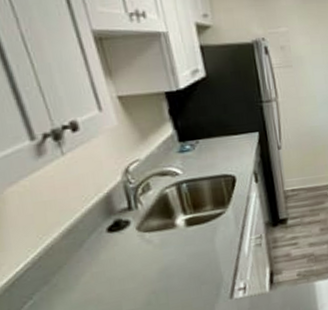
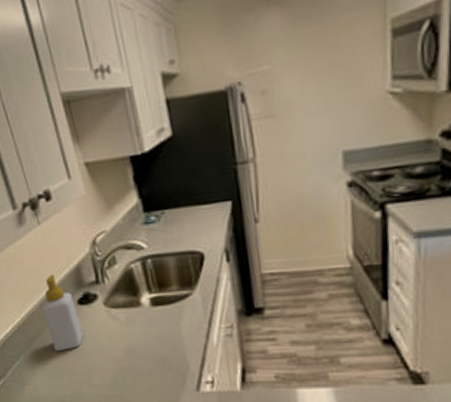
soap bottle: none [63,204,113,284] -> present [41,274,83,352]

